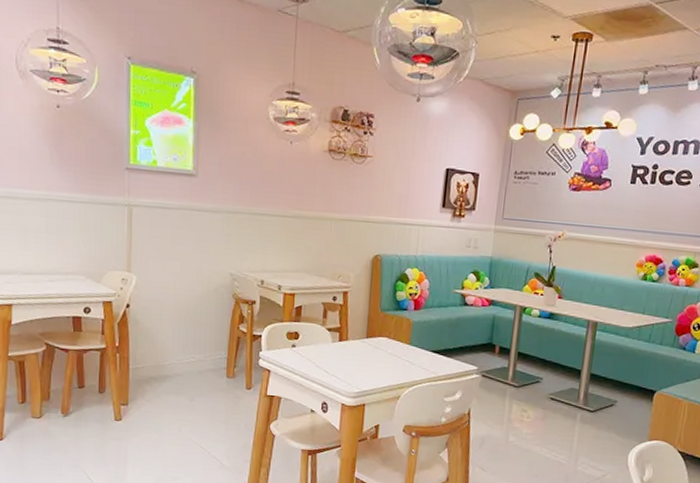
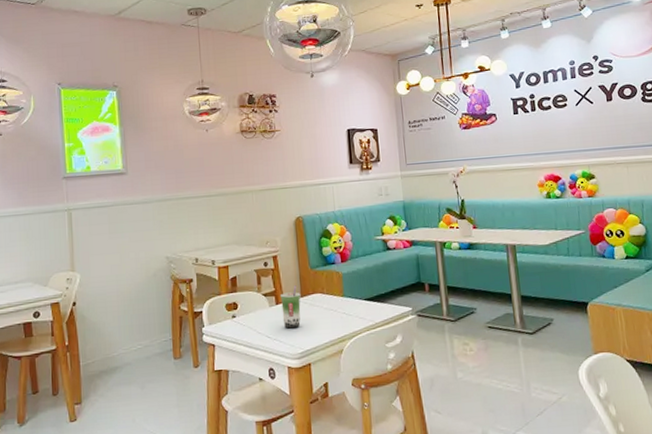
beverage cup: none [343,325,367,368] -> present [279,285,301,329]

